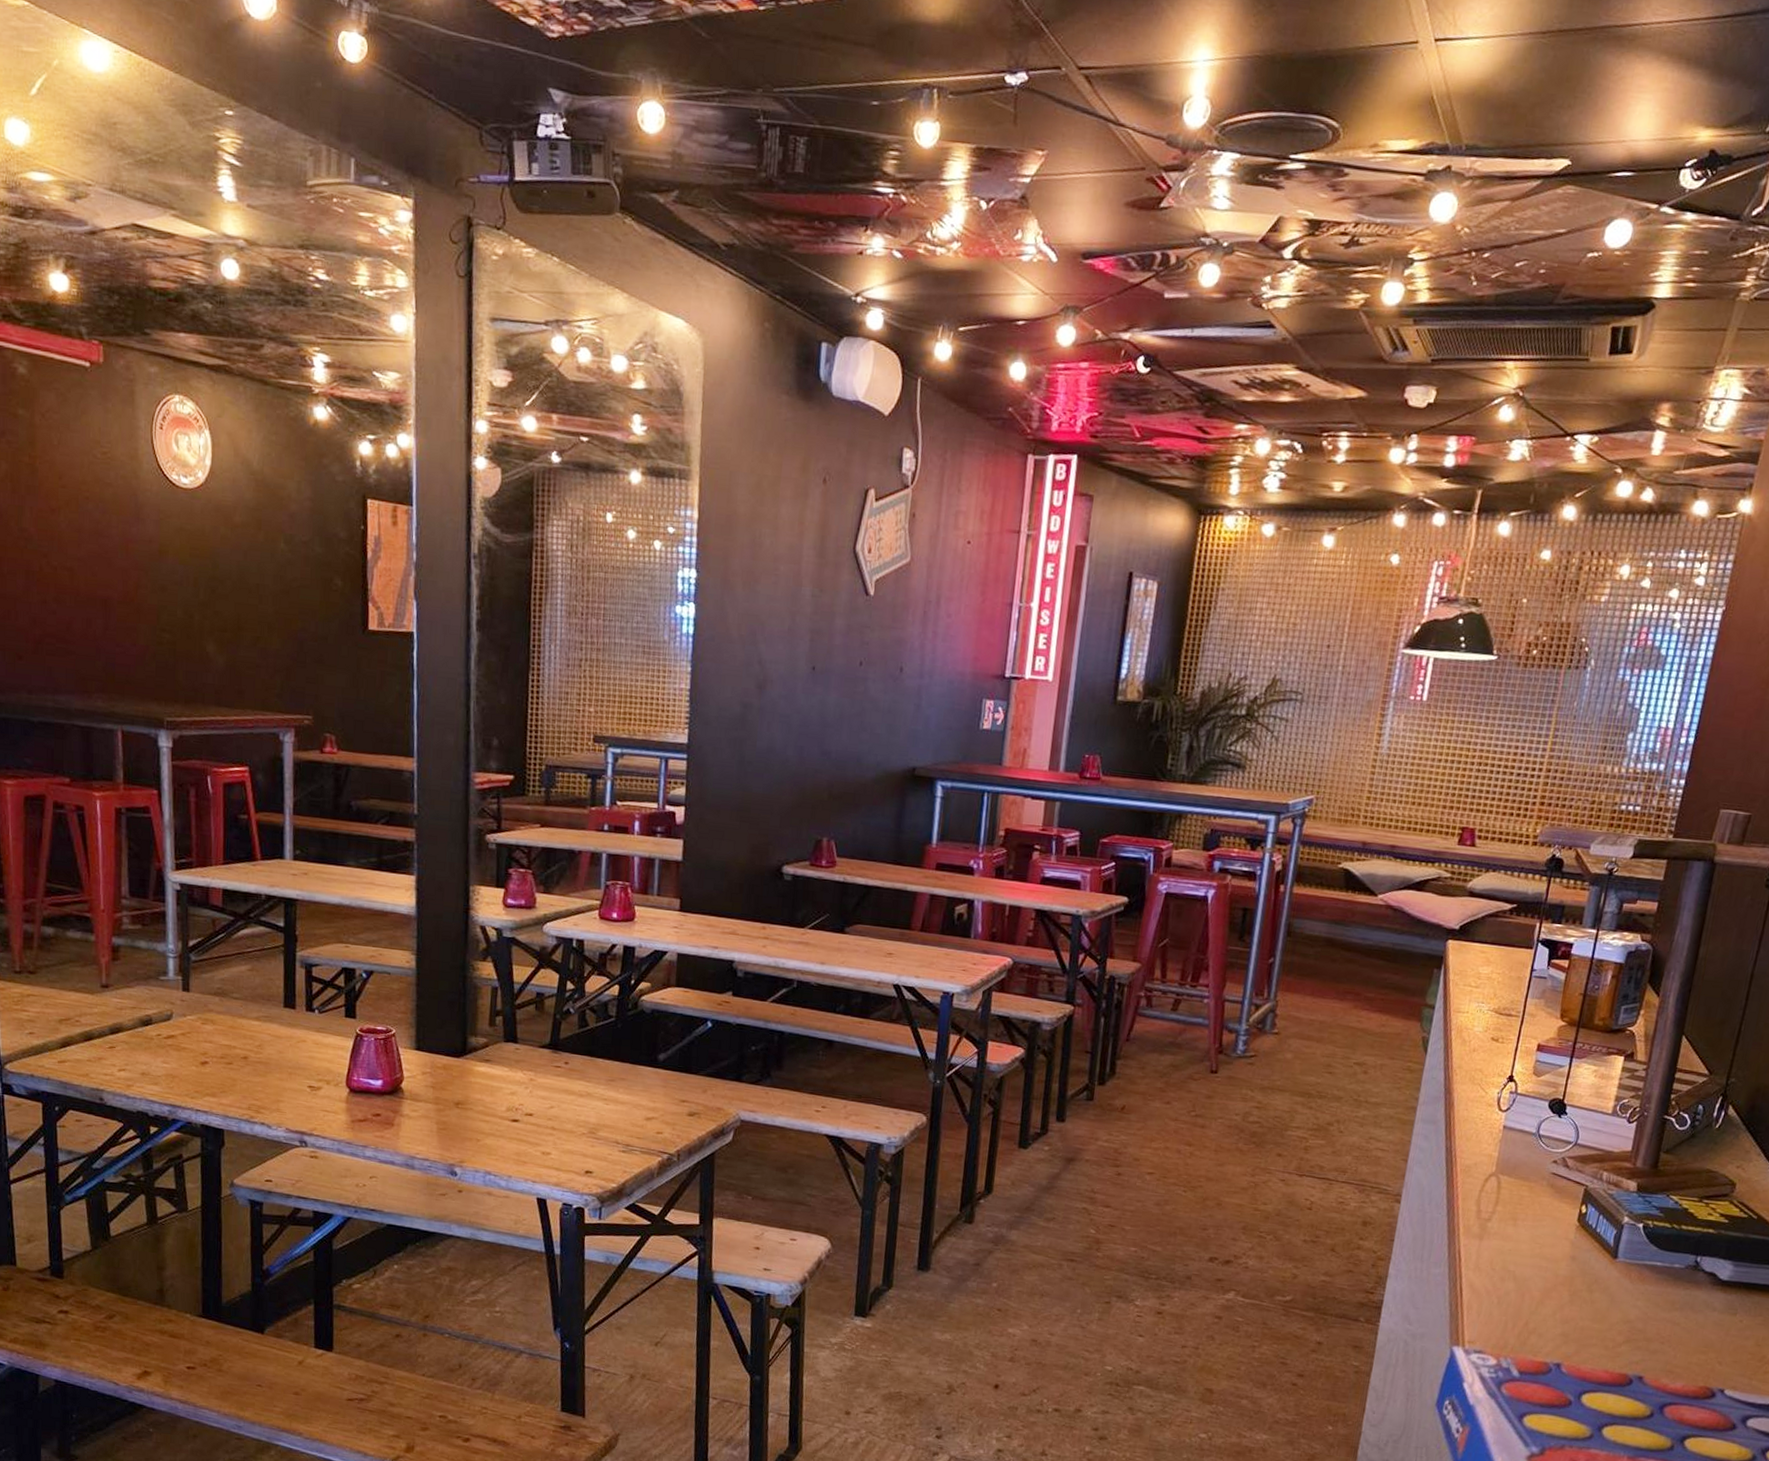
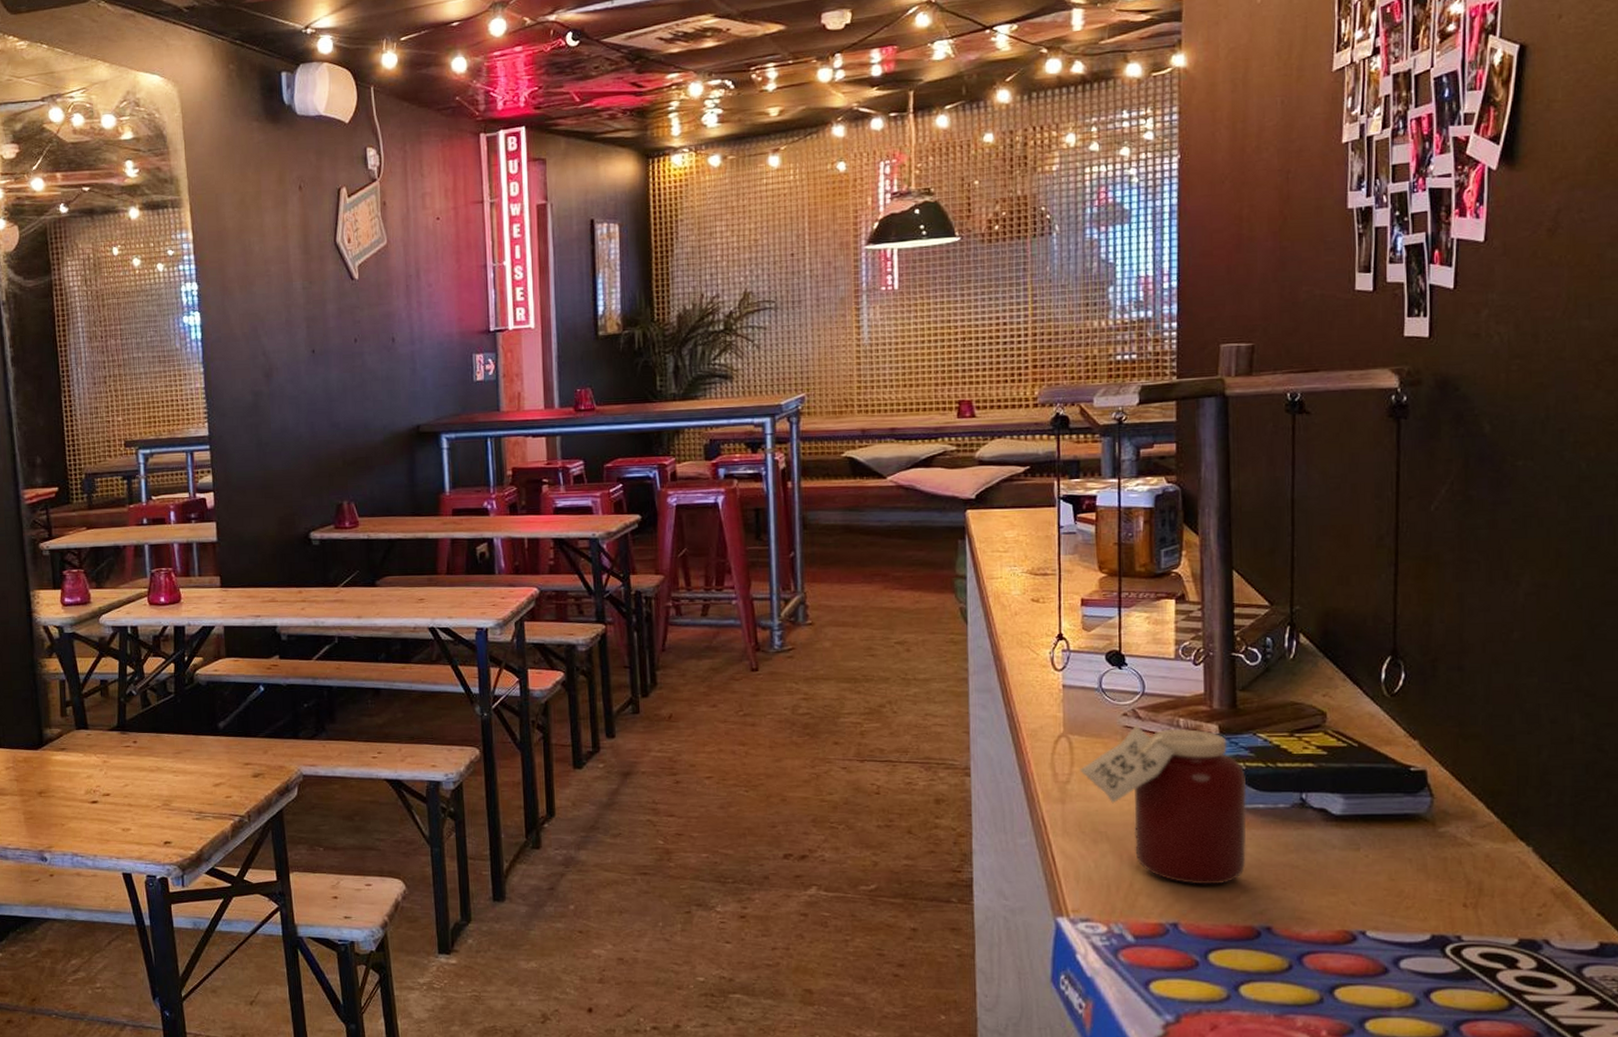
jar: none [1502,1172,1651,1333] -> present [1080,724,1247,885]

